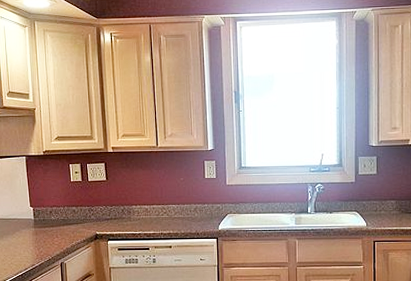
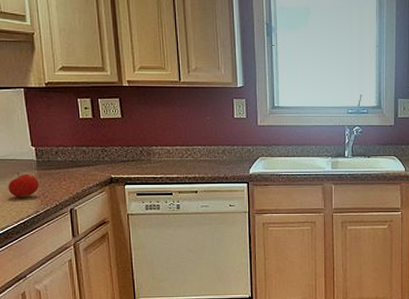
fruit: none [10,230,35,253] -> present [8,172,39,198]

